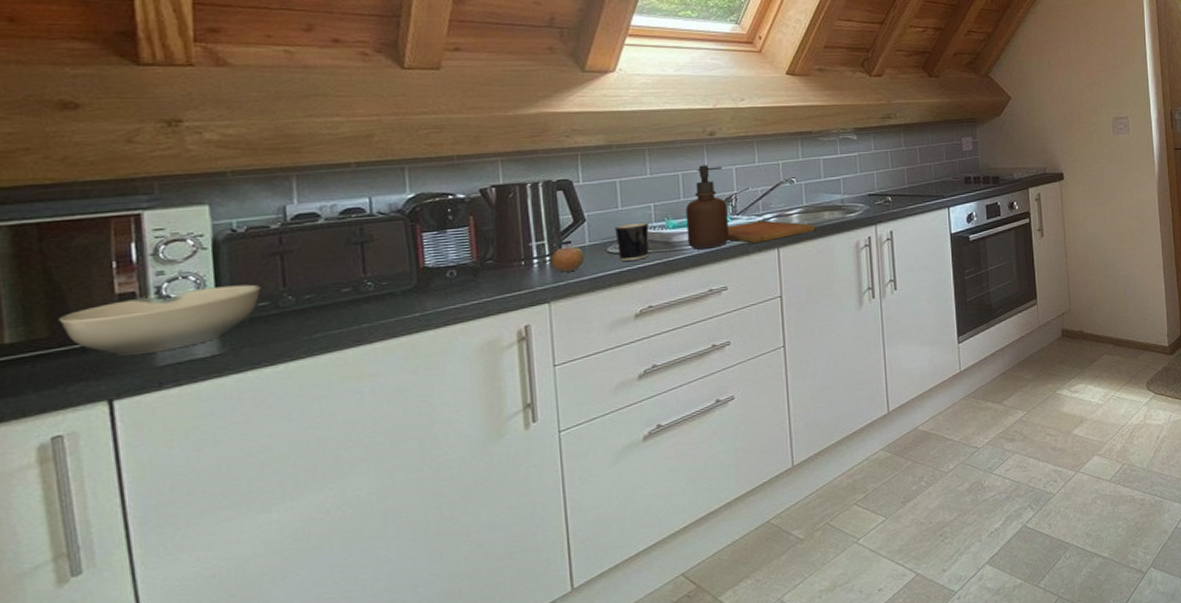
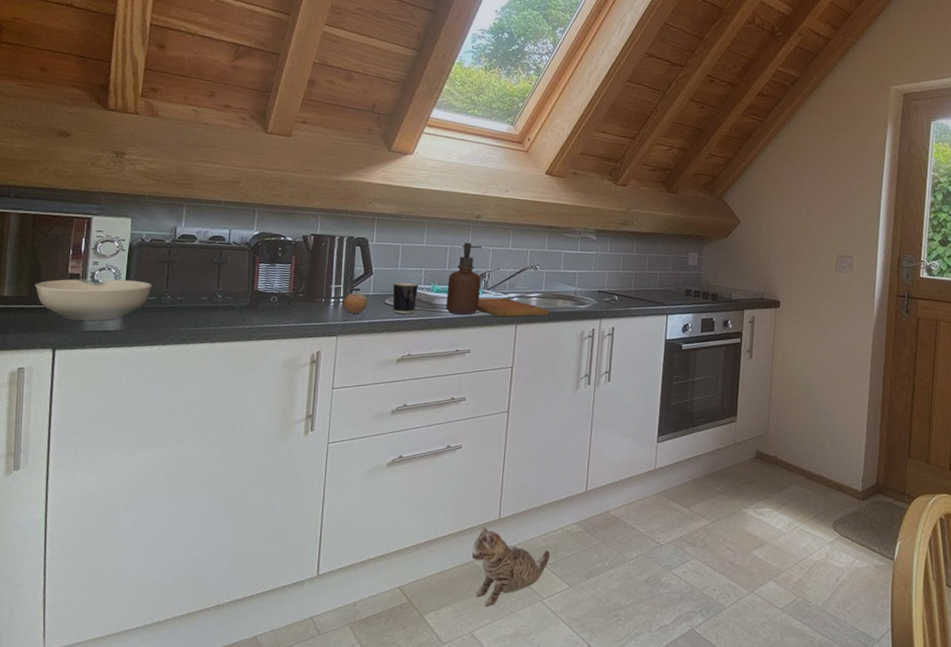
cat: none [766,479,859,566] -> present [472,527,551,607]

